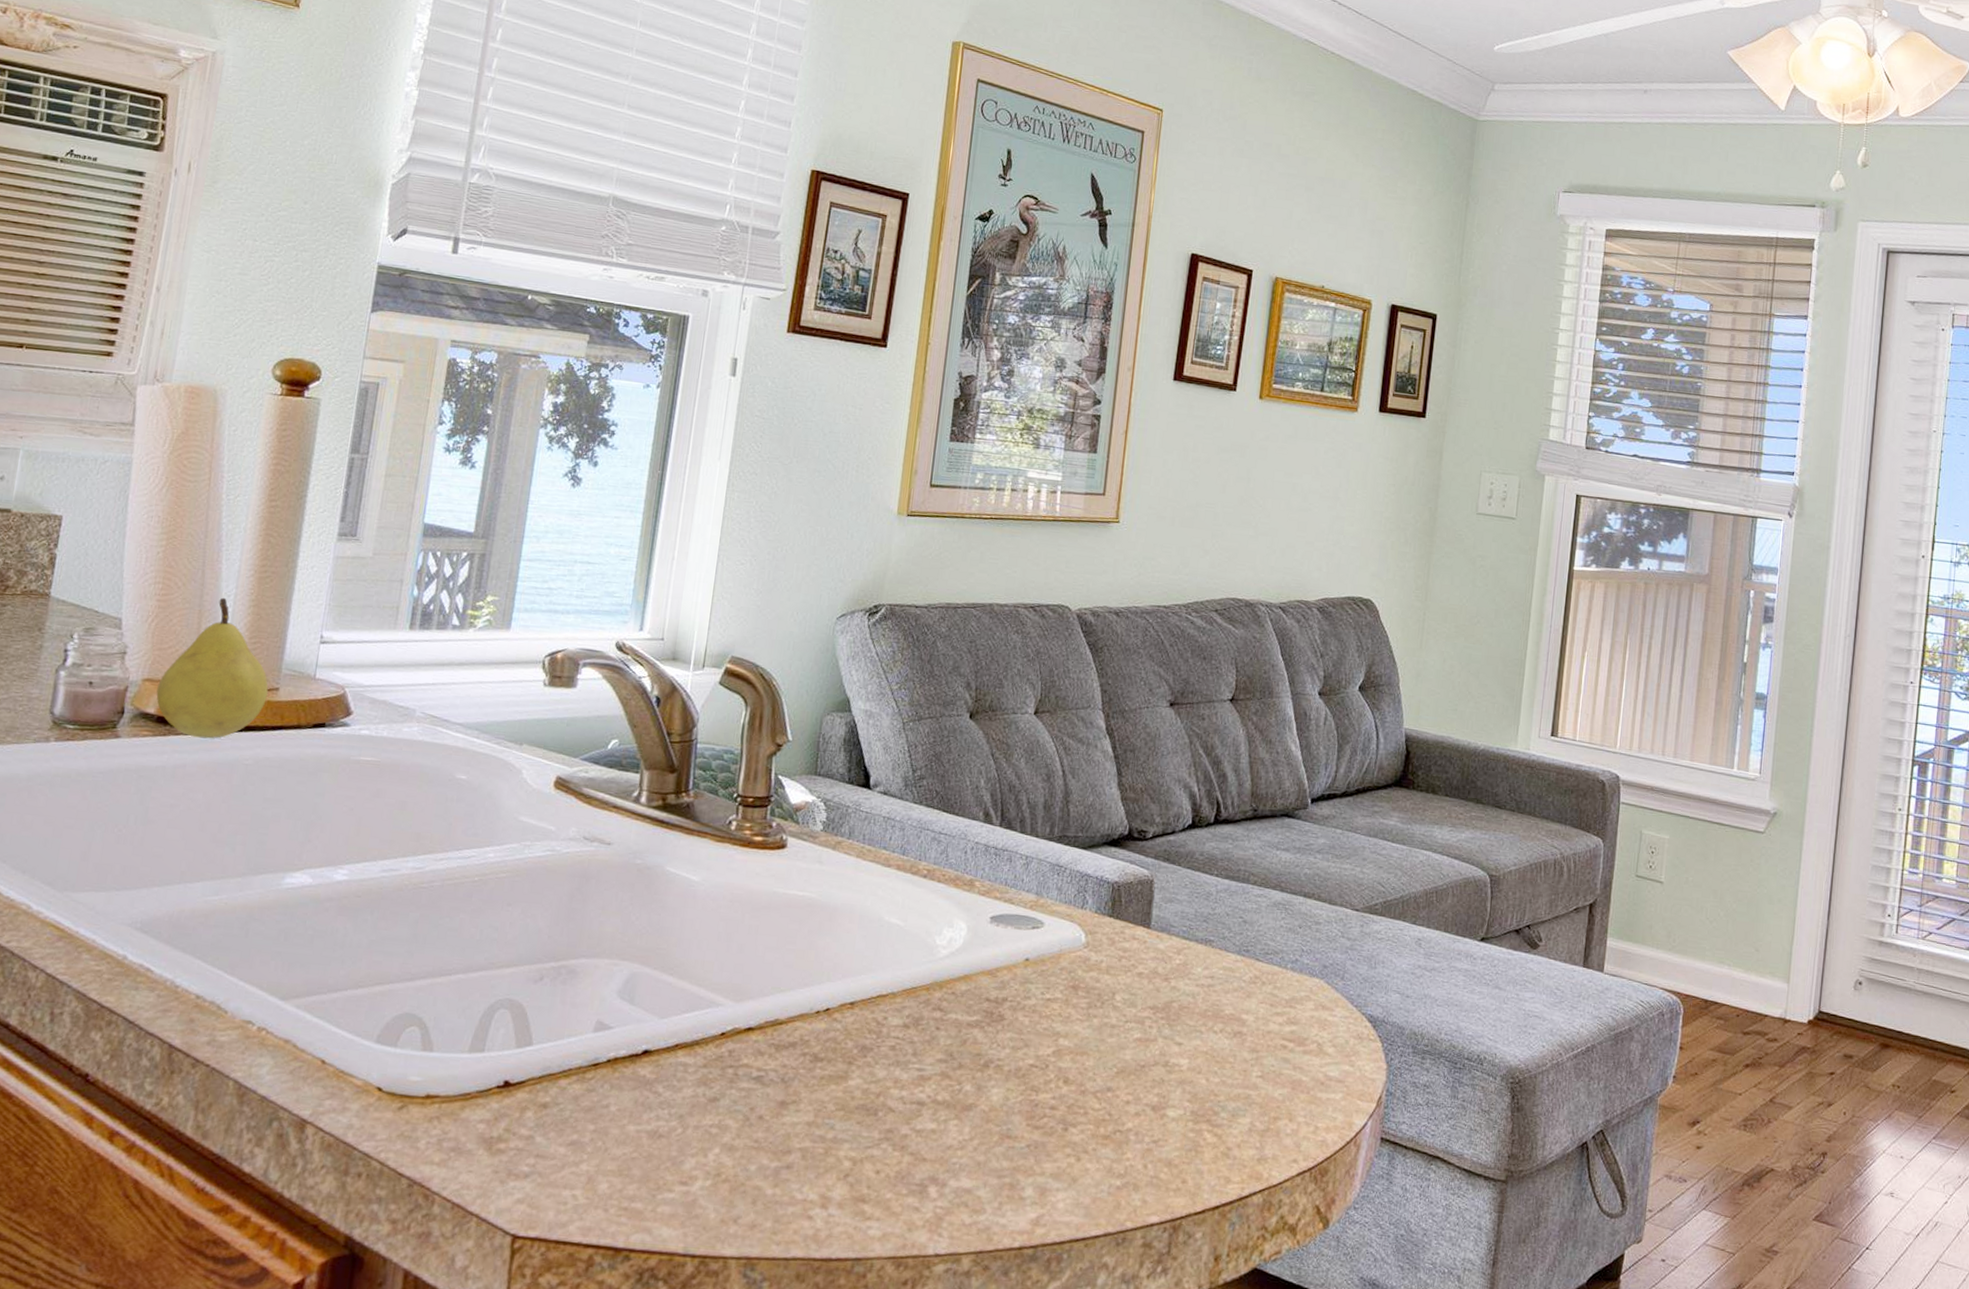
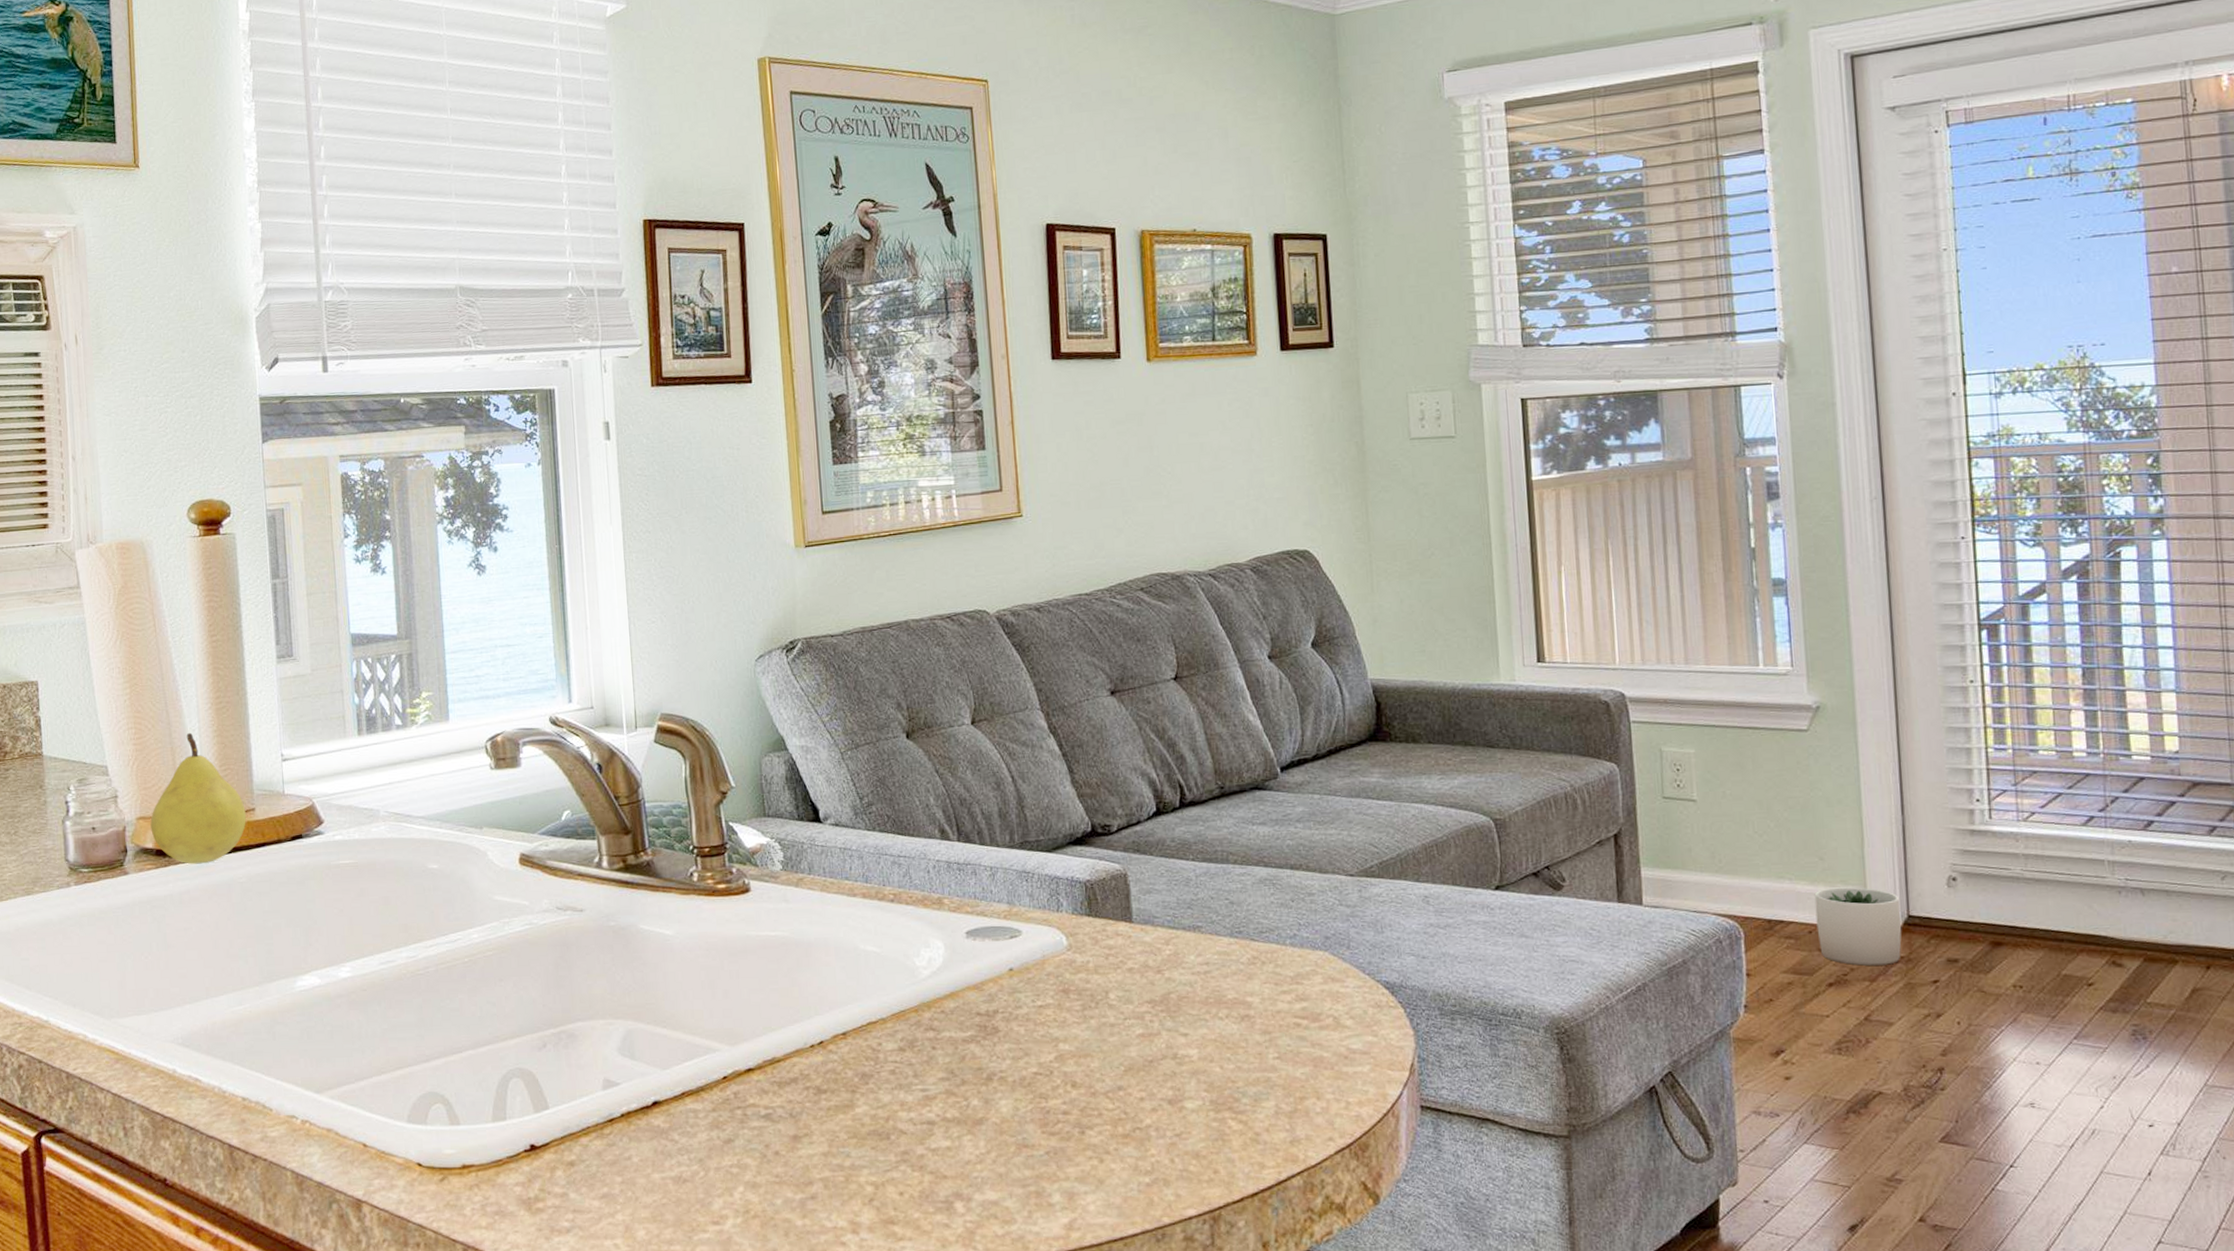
planter: none [1743,977,1815,1054] -> present [1814,887,1902,966]

